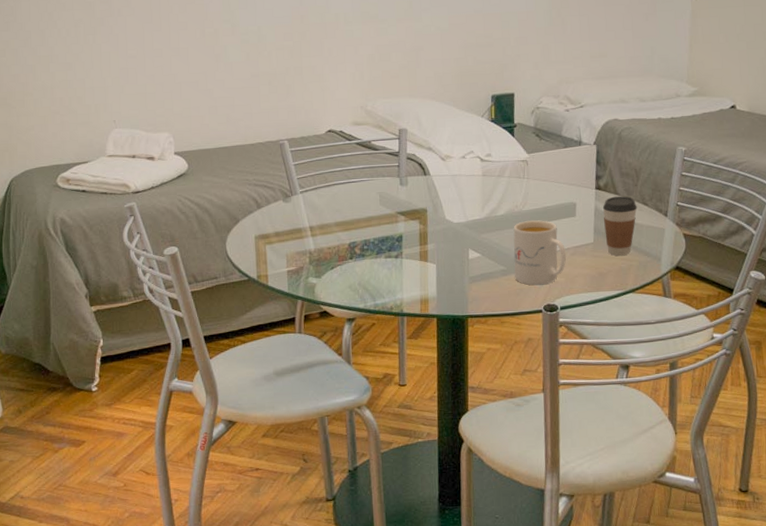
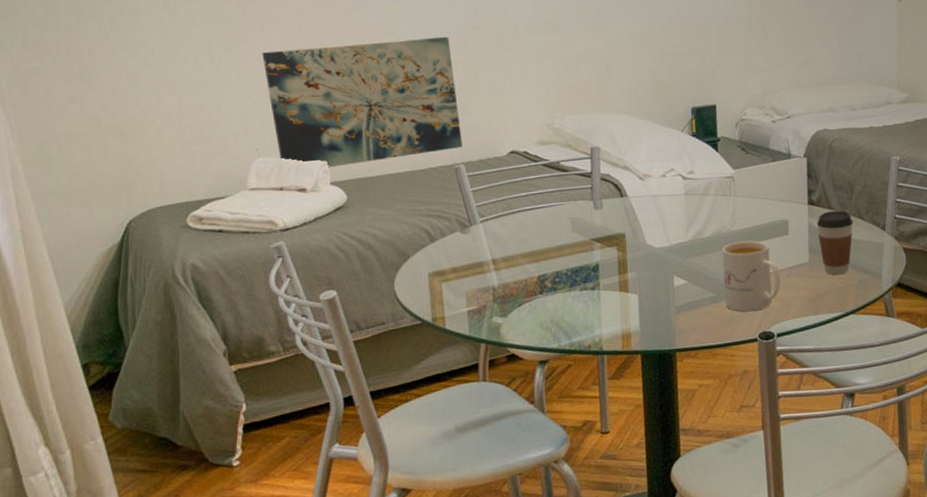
wall art: none [119,24,287,140] -> present [262,36,463,168]

